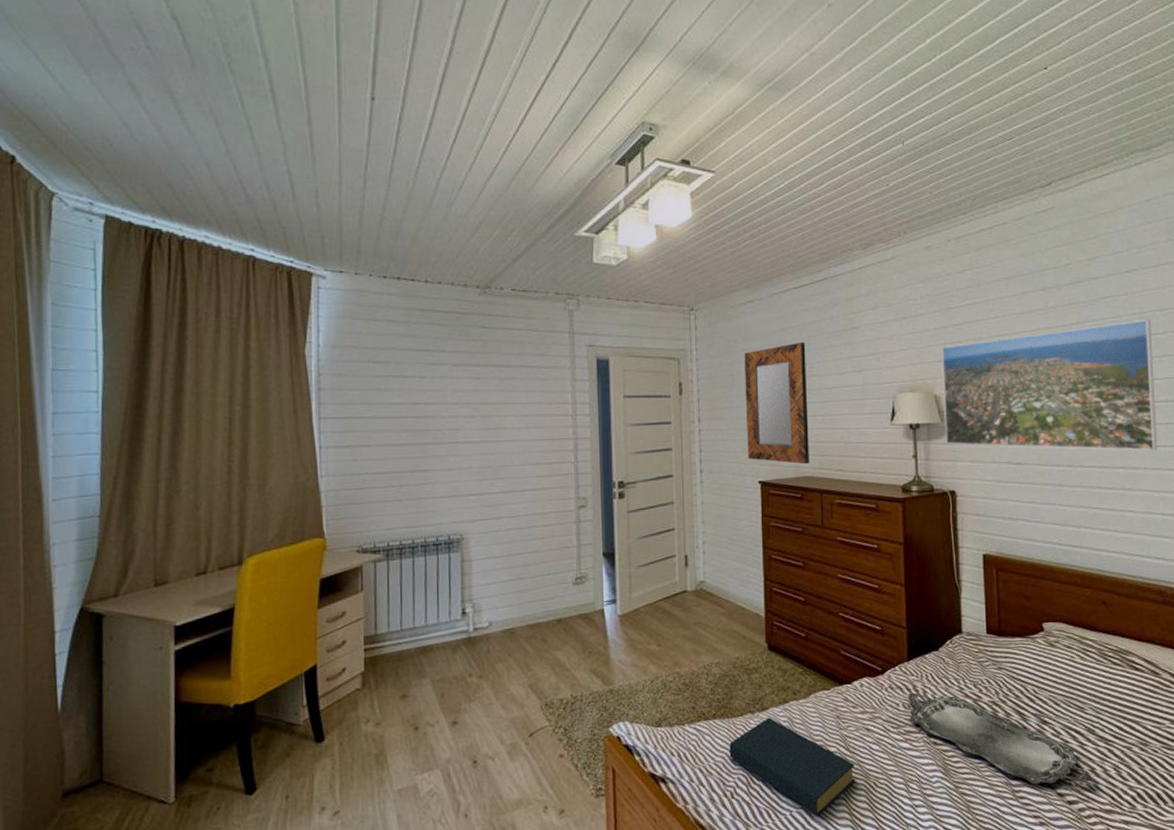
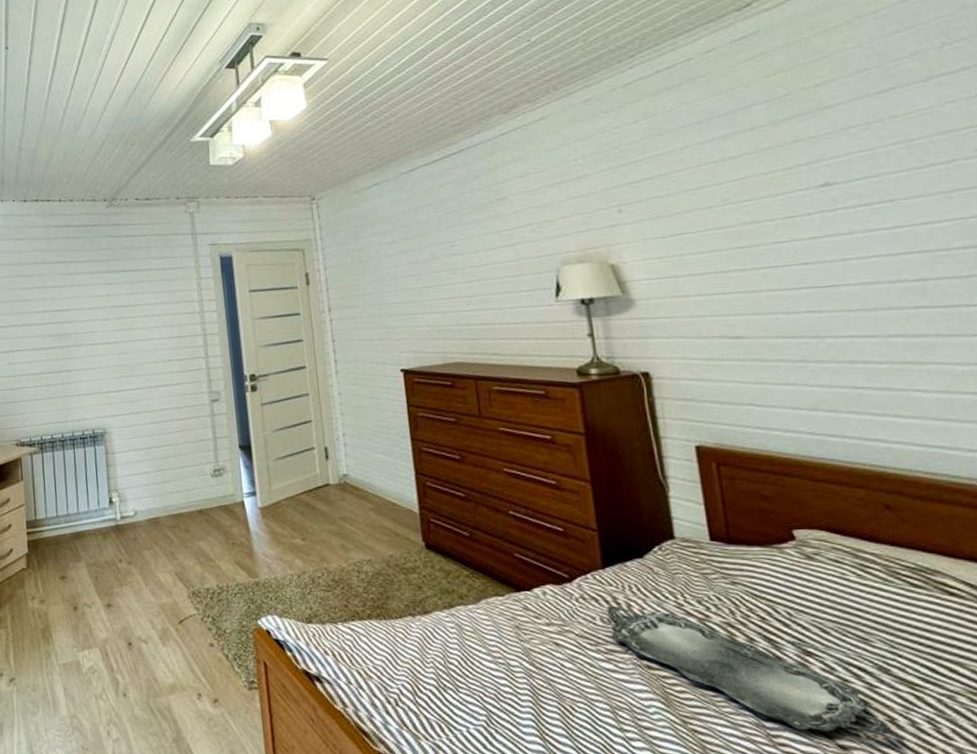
hardback book: present [729,717,856,816] -> none [389,622,547,736]
home mirror: present [744,341,809,465] -> none [374,219,458,350]
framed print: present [942,319,1158,451] -> none [616,147,956,320]

